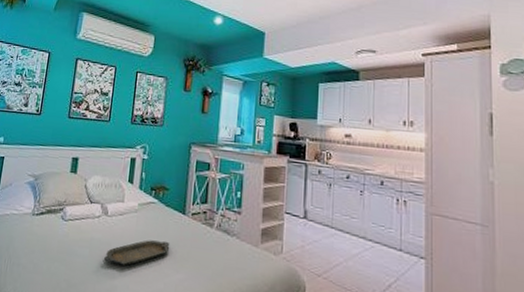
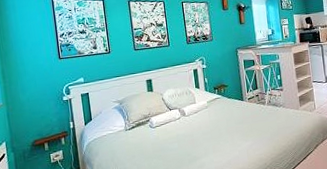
serving tray: present [104,240,170,266] -> none [190,122,238,149]

